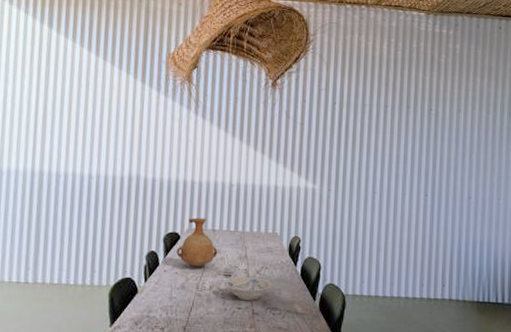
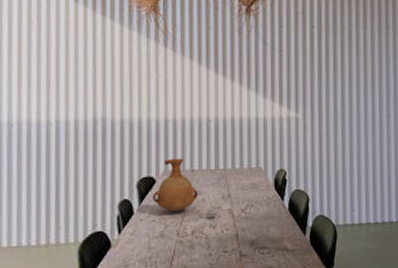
bowl: present [224,277,273,300] -> none [207,216,259,242]

